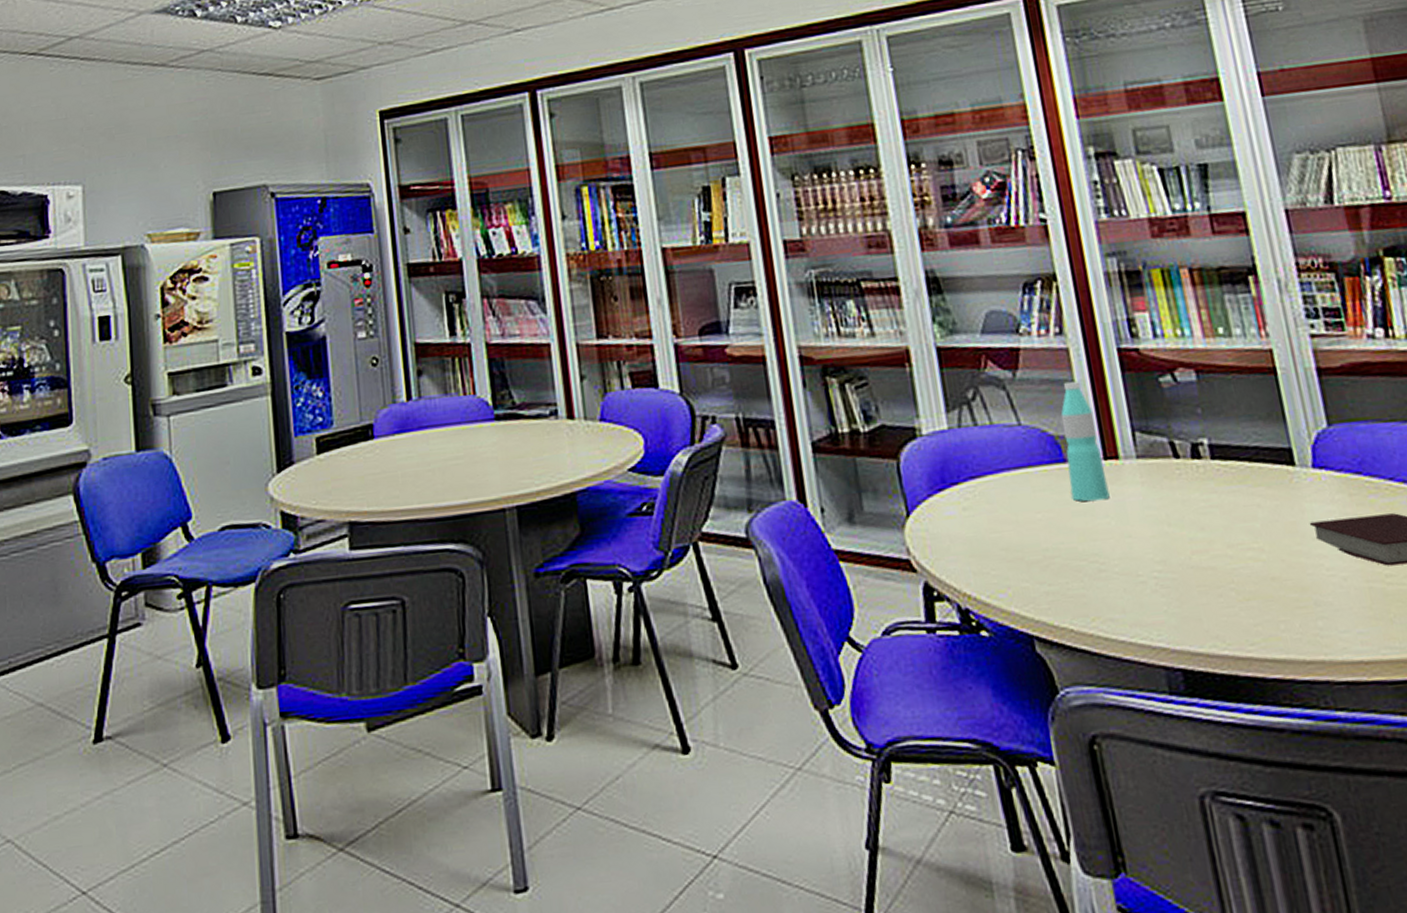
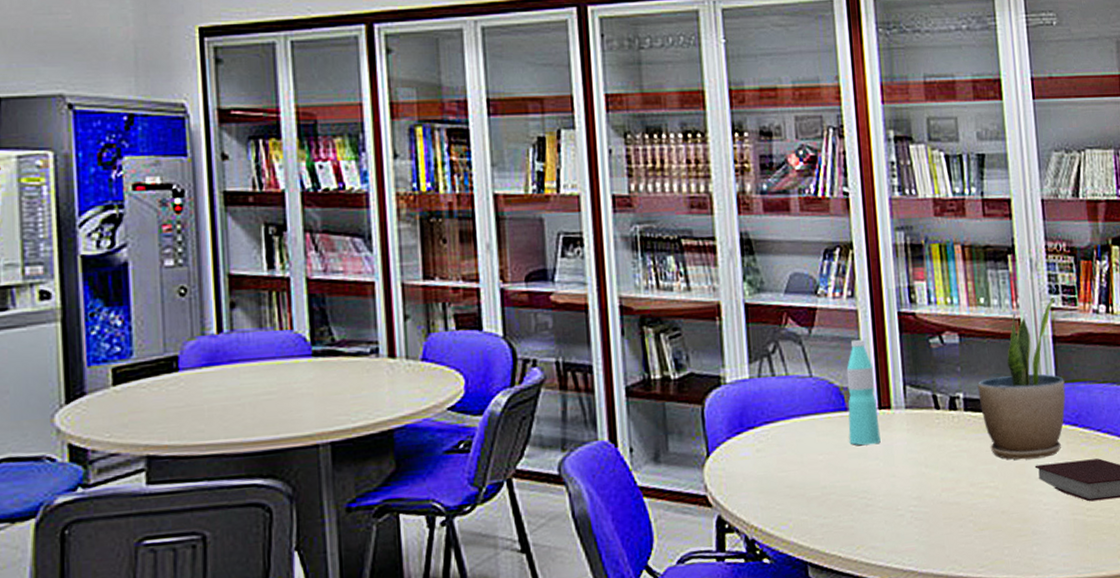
potted plant: none [1224,323,1343,516] -> present [977,298,1066,460]

